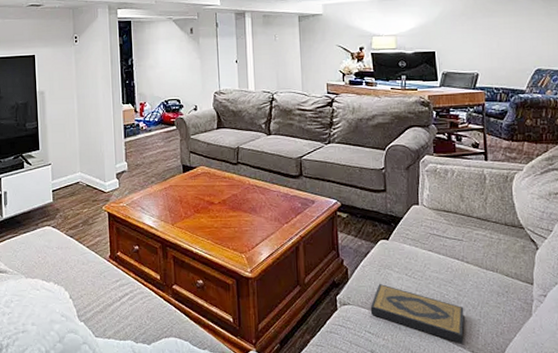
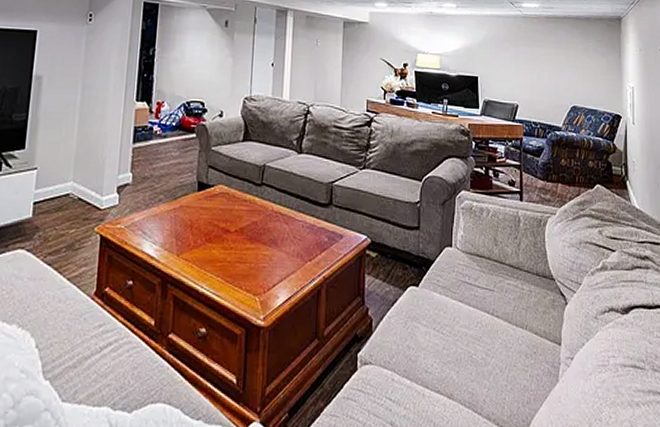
hardback book: present [370,284,465,344] -> none [393,340,491,415]

